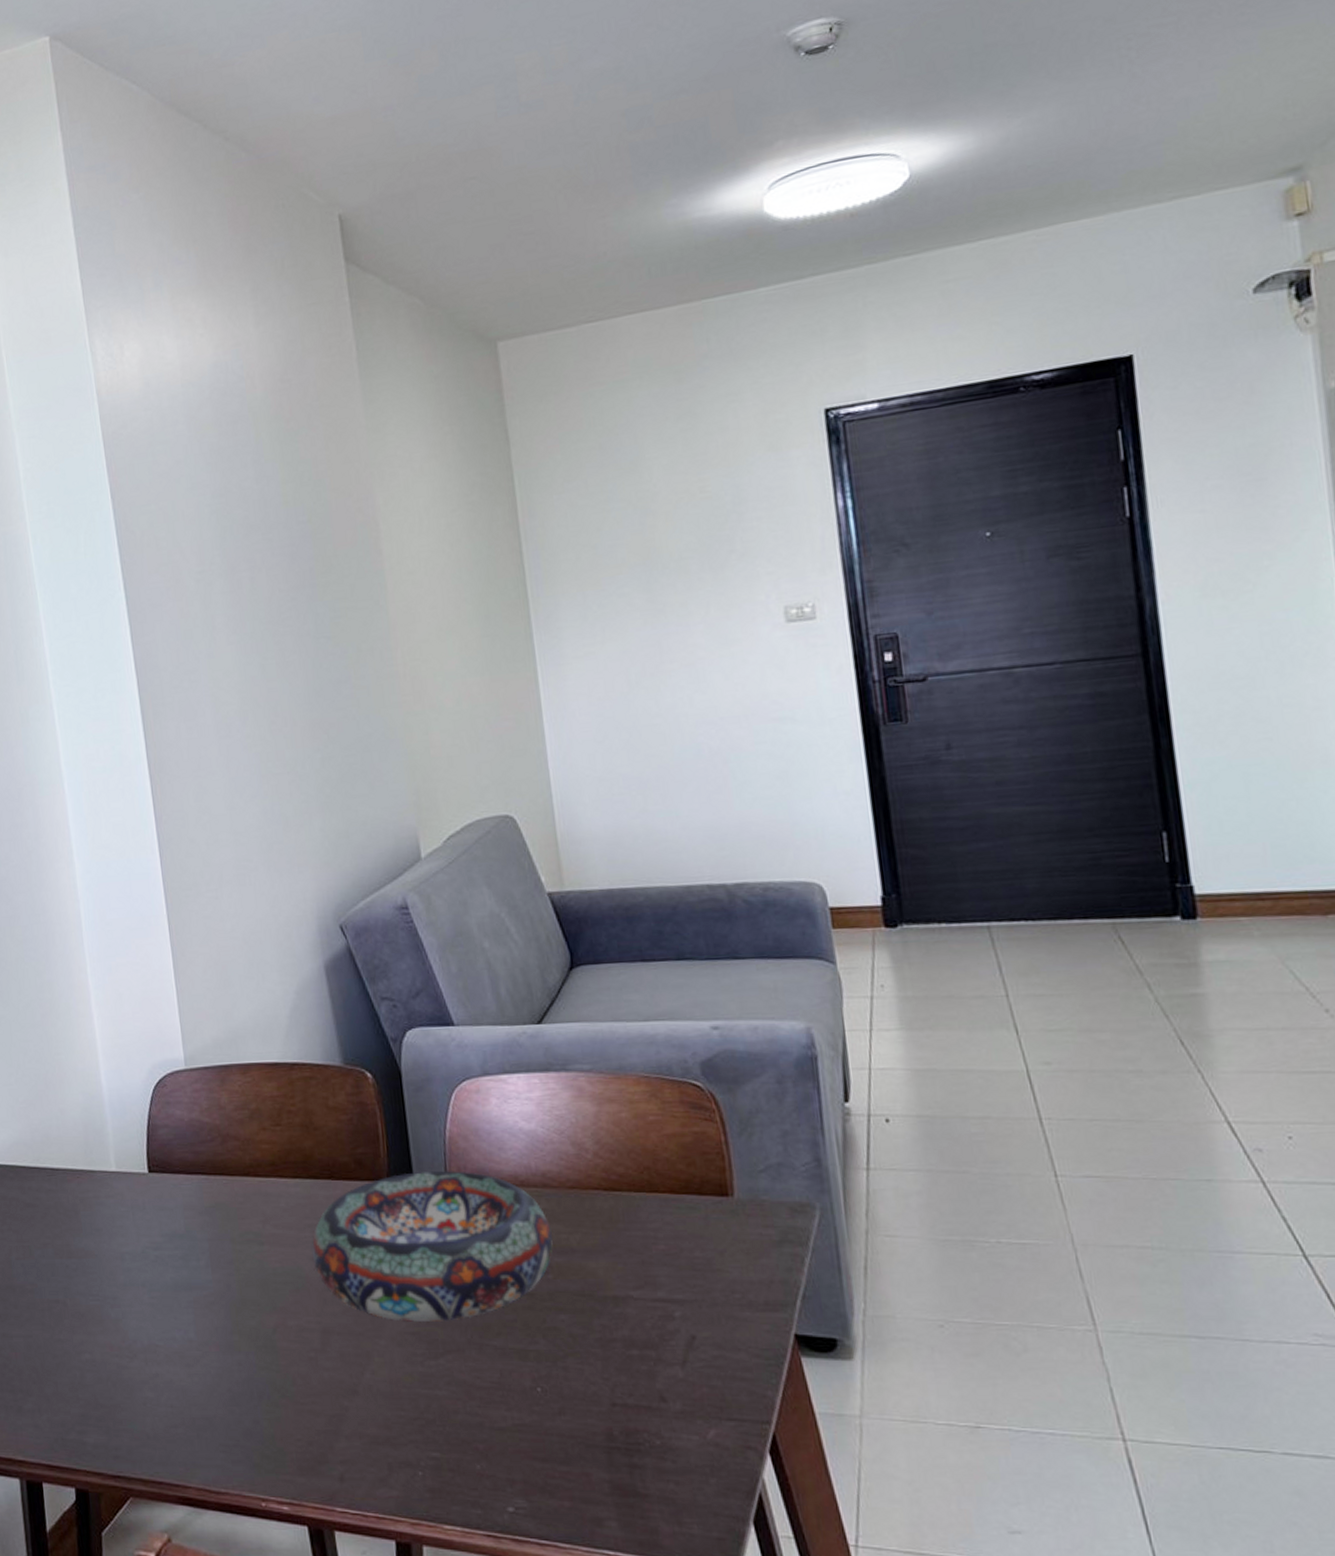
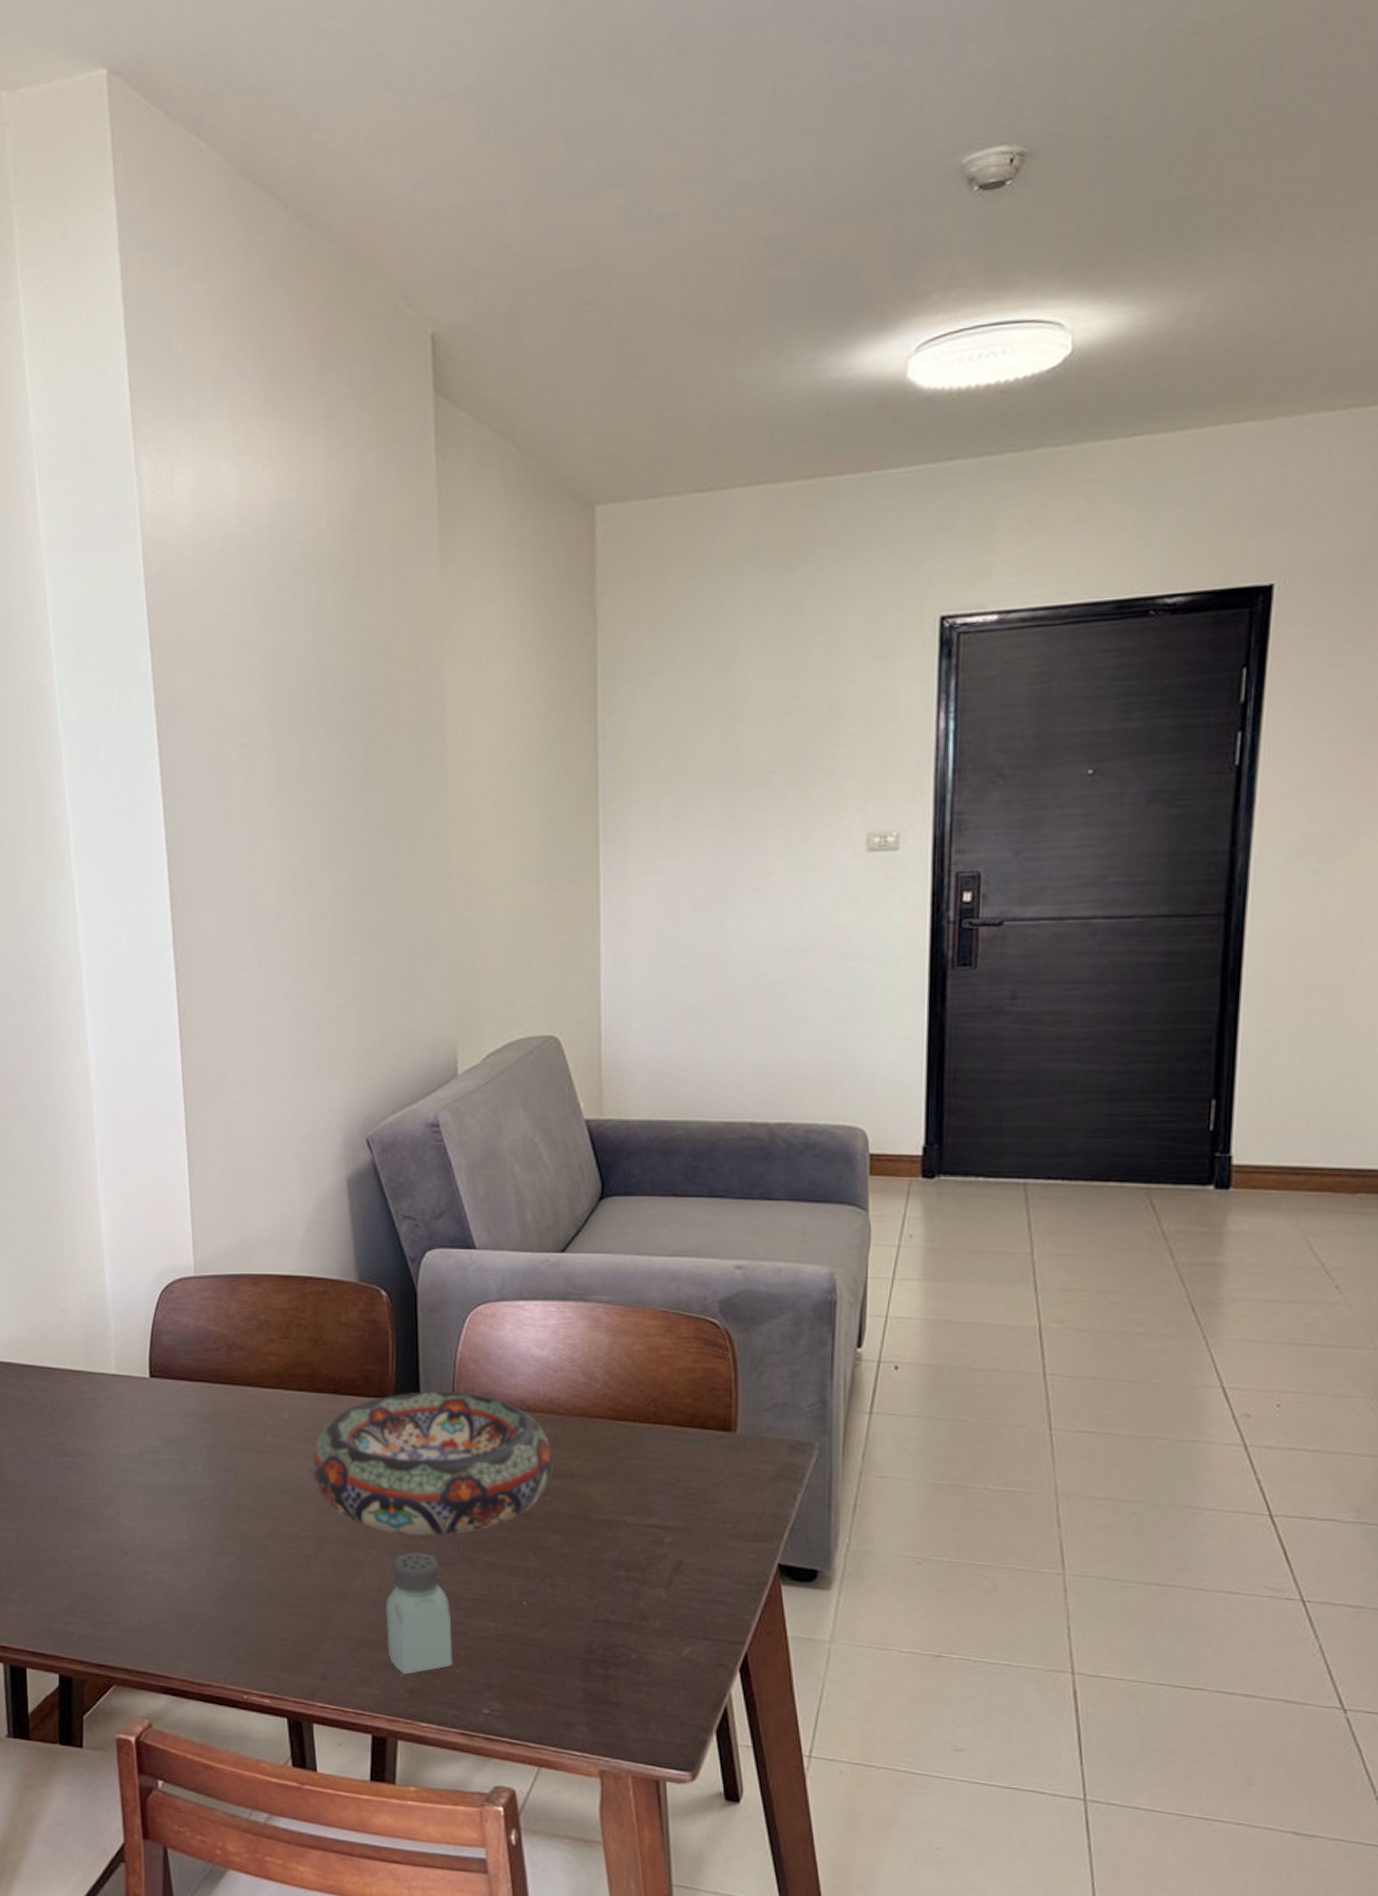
saltshaker: none [397,1340,472,1473] -> present [385,1552,453,1675]

